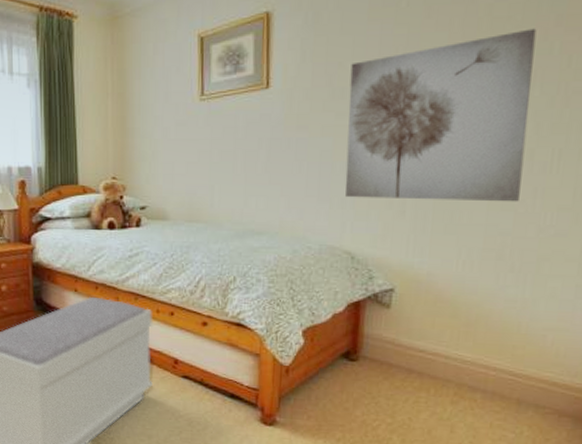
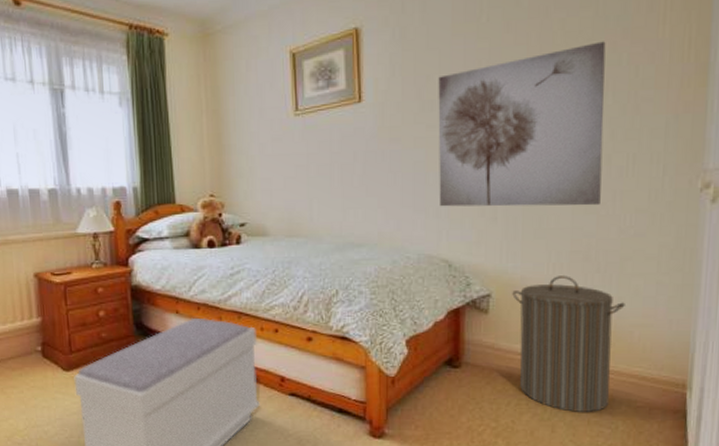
laundry hamper: none [417,273,540,415] -> present [512,275,625,412]

